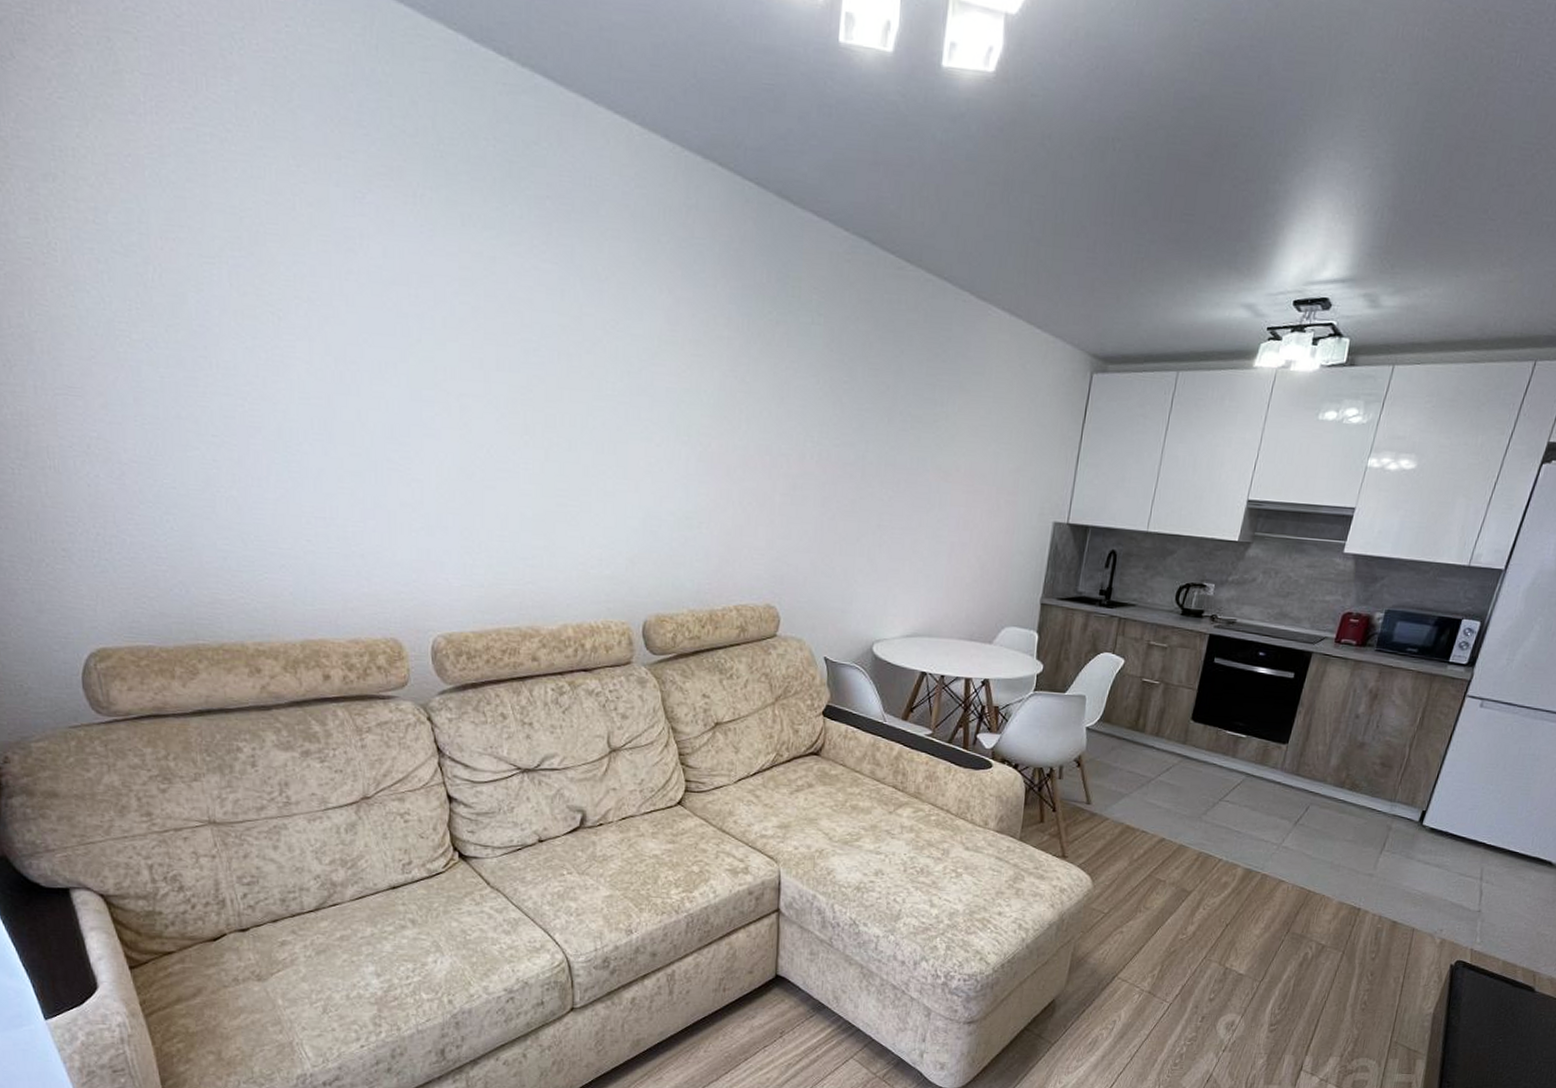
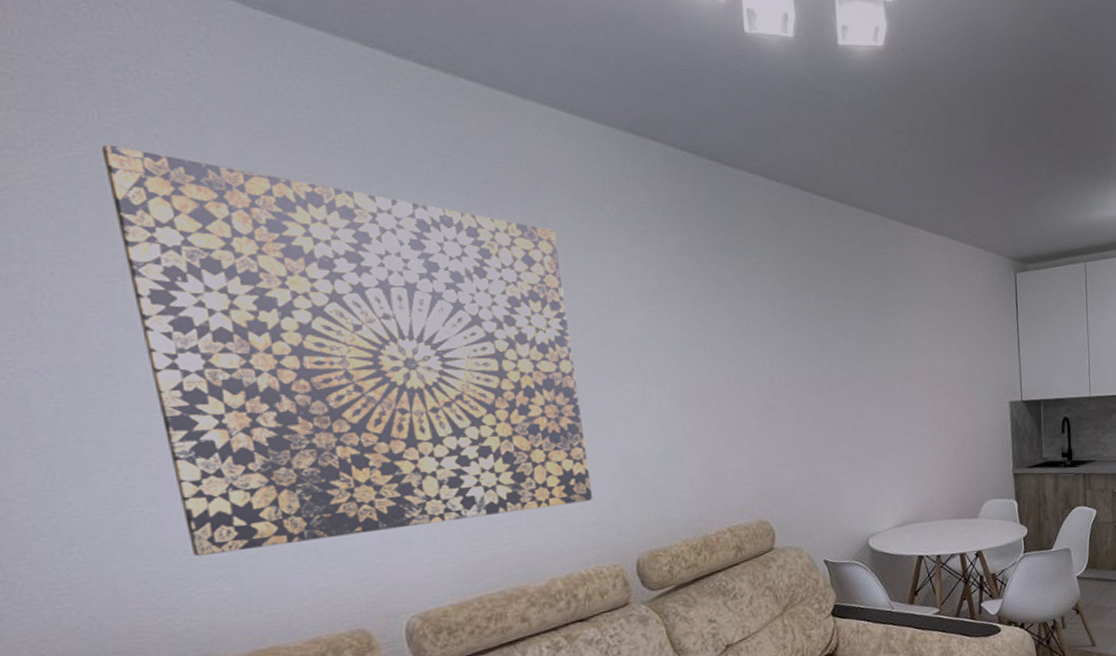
wall art: none [207,118,612,554] -> present [101,145,593,557]

